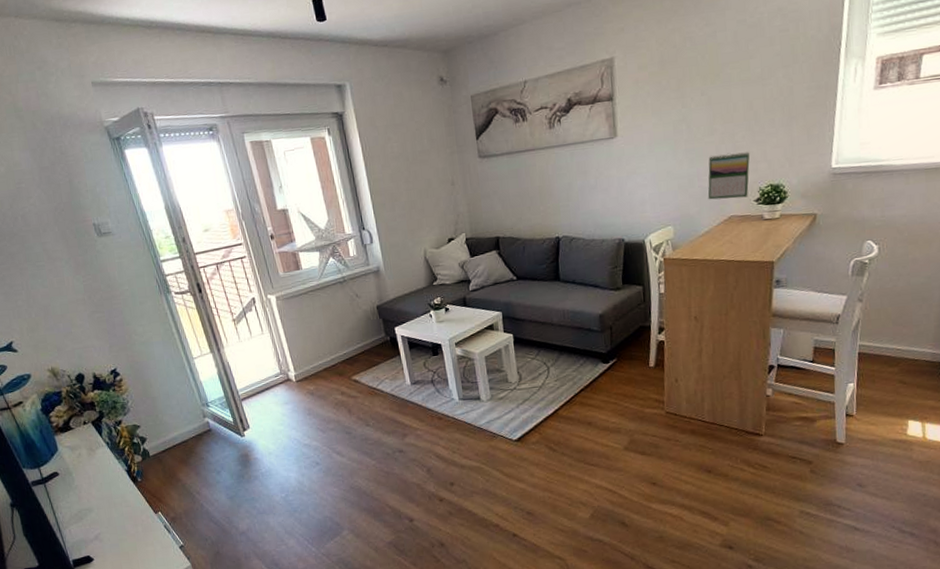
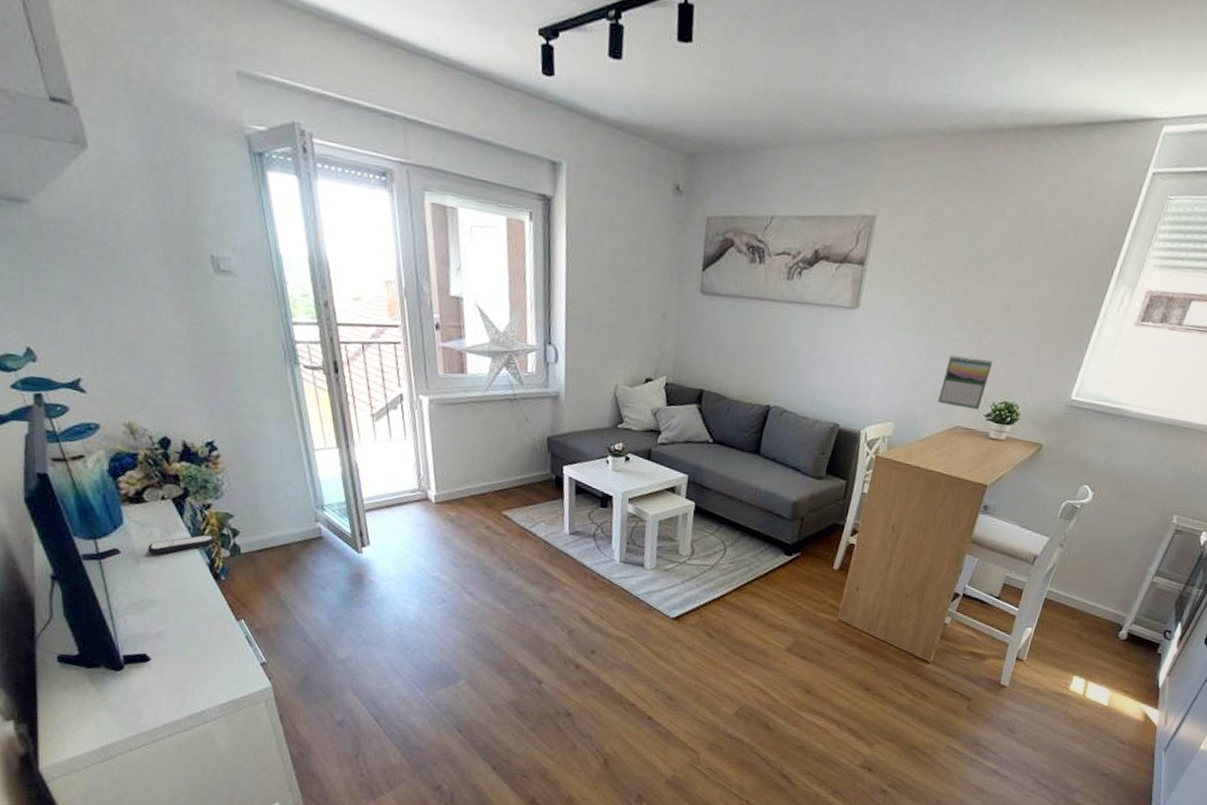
remote control: none [79,446,130,471] -> present [148,534,217,555]

